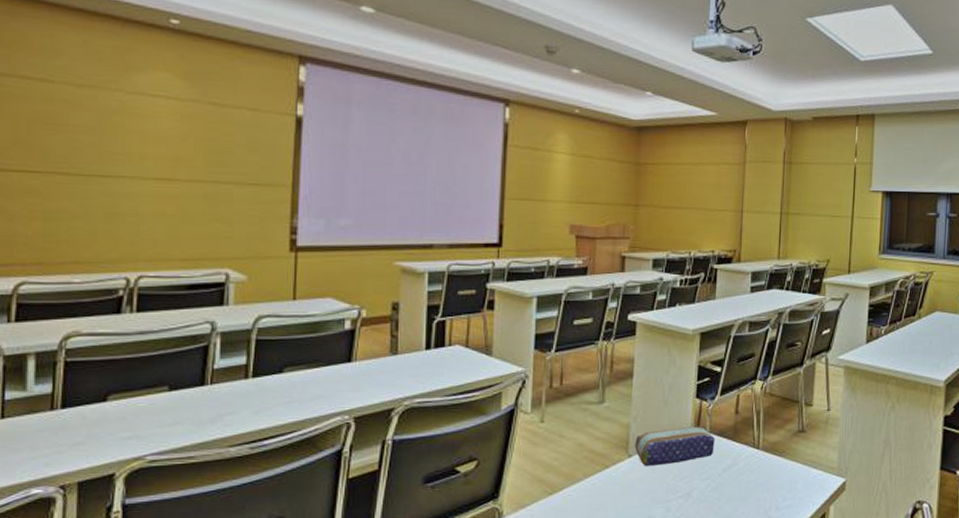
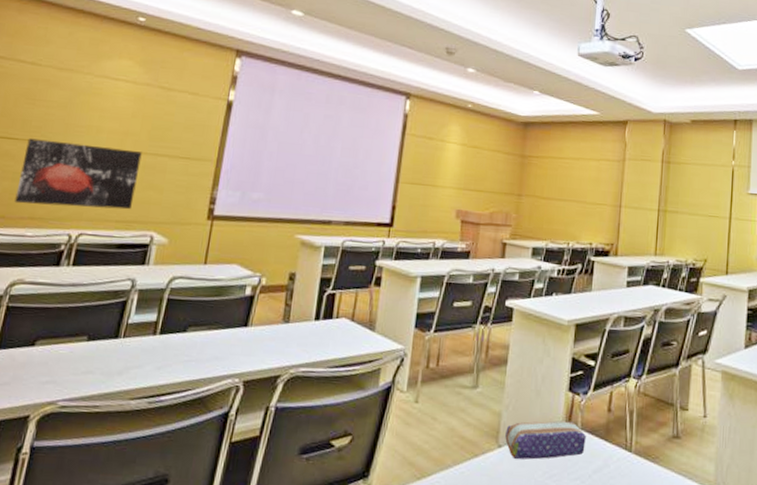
wall art: none [51,170,200,247] -> present [14,138,142,210]

